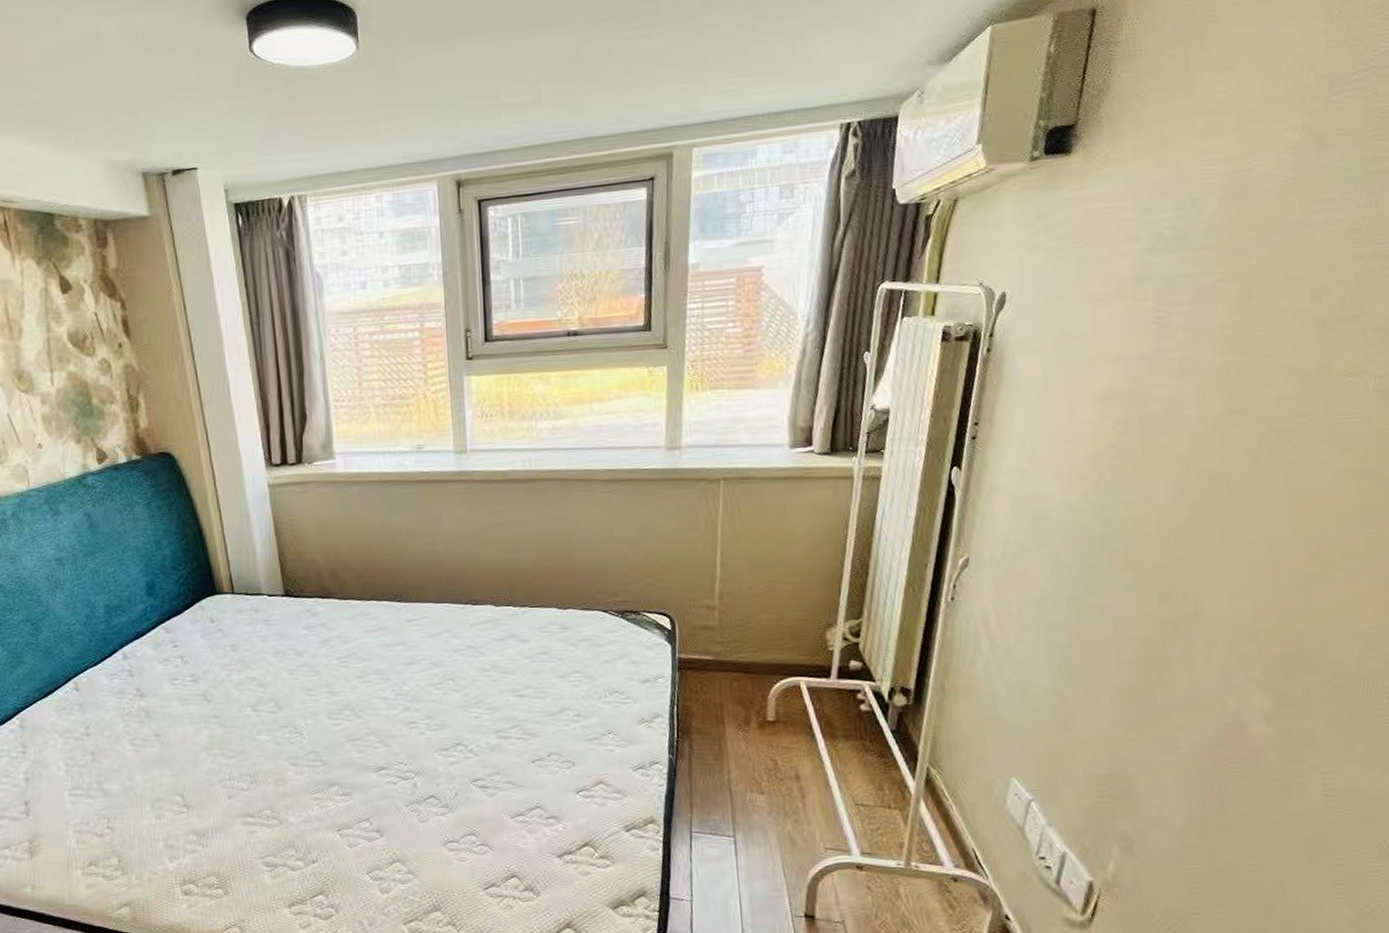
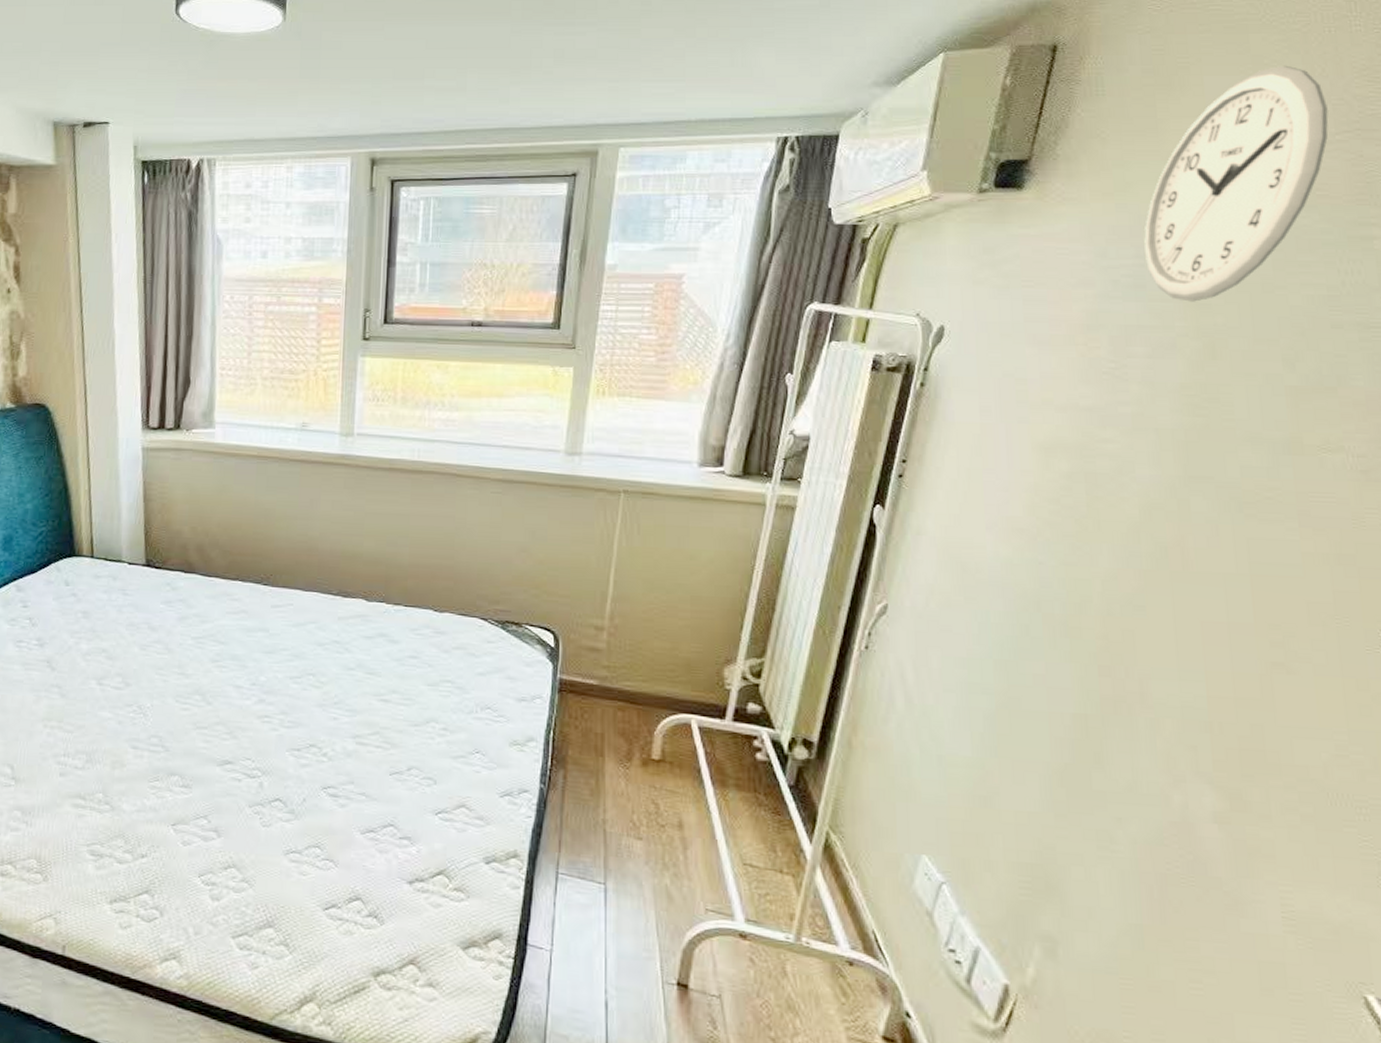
wall clock: none [1183,10,1346,248] -> present [1144,65,1329,302]

